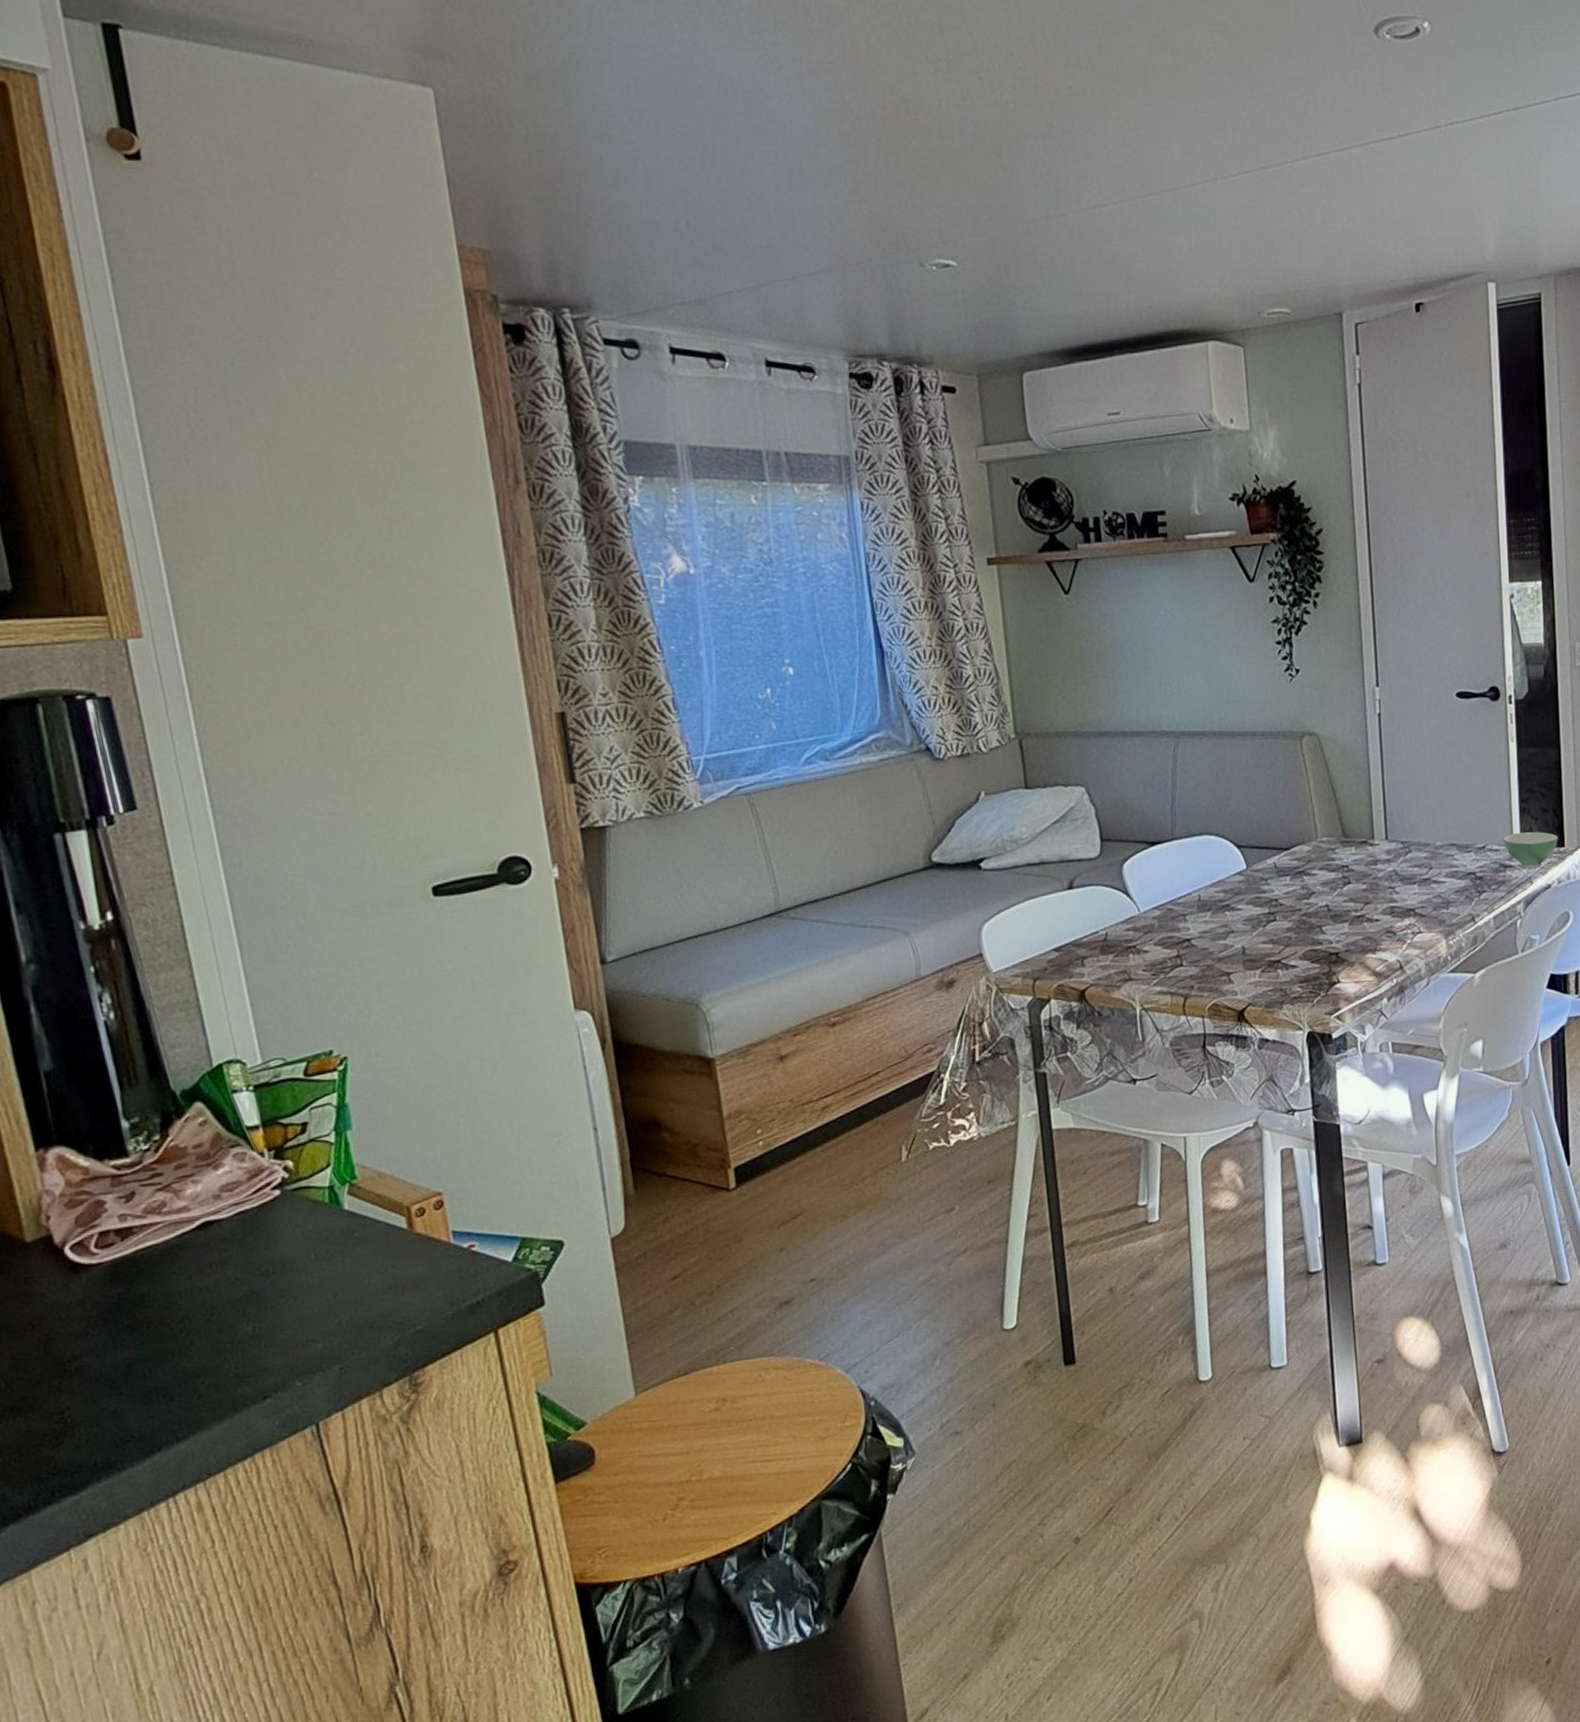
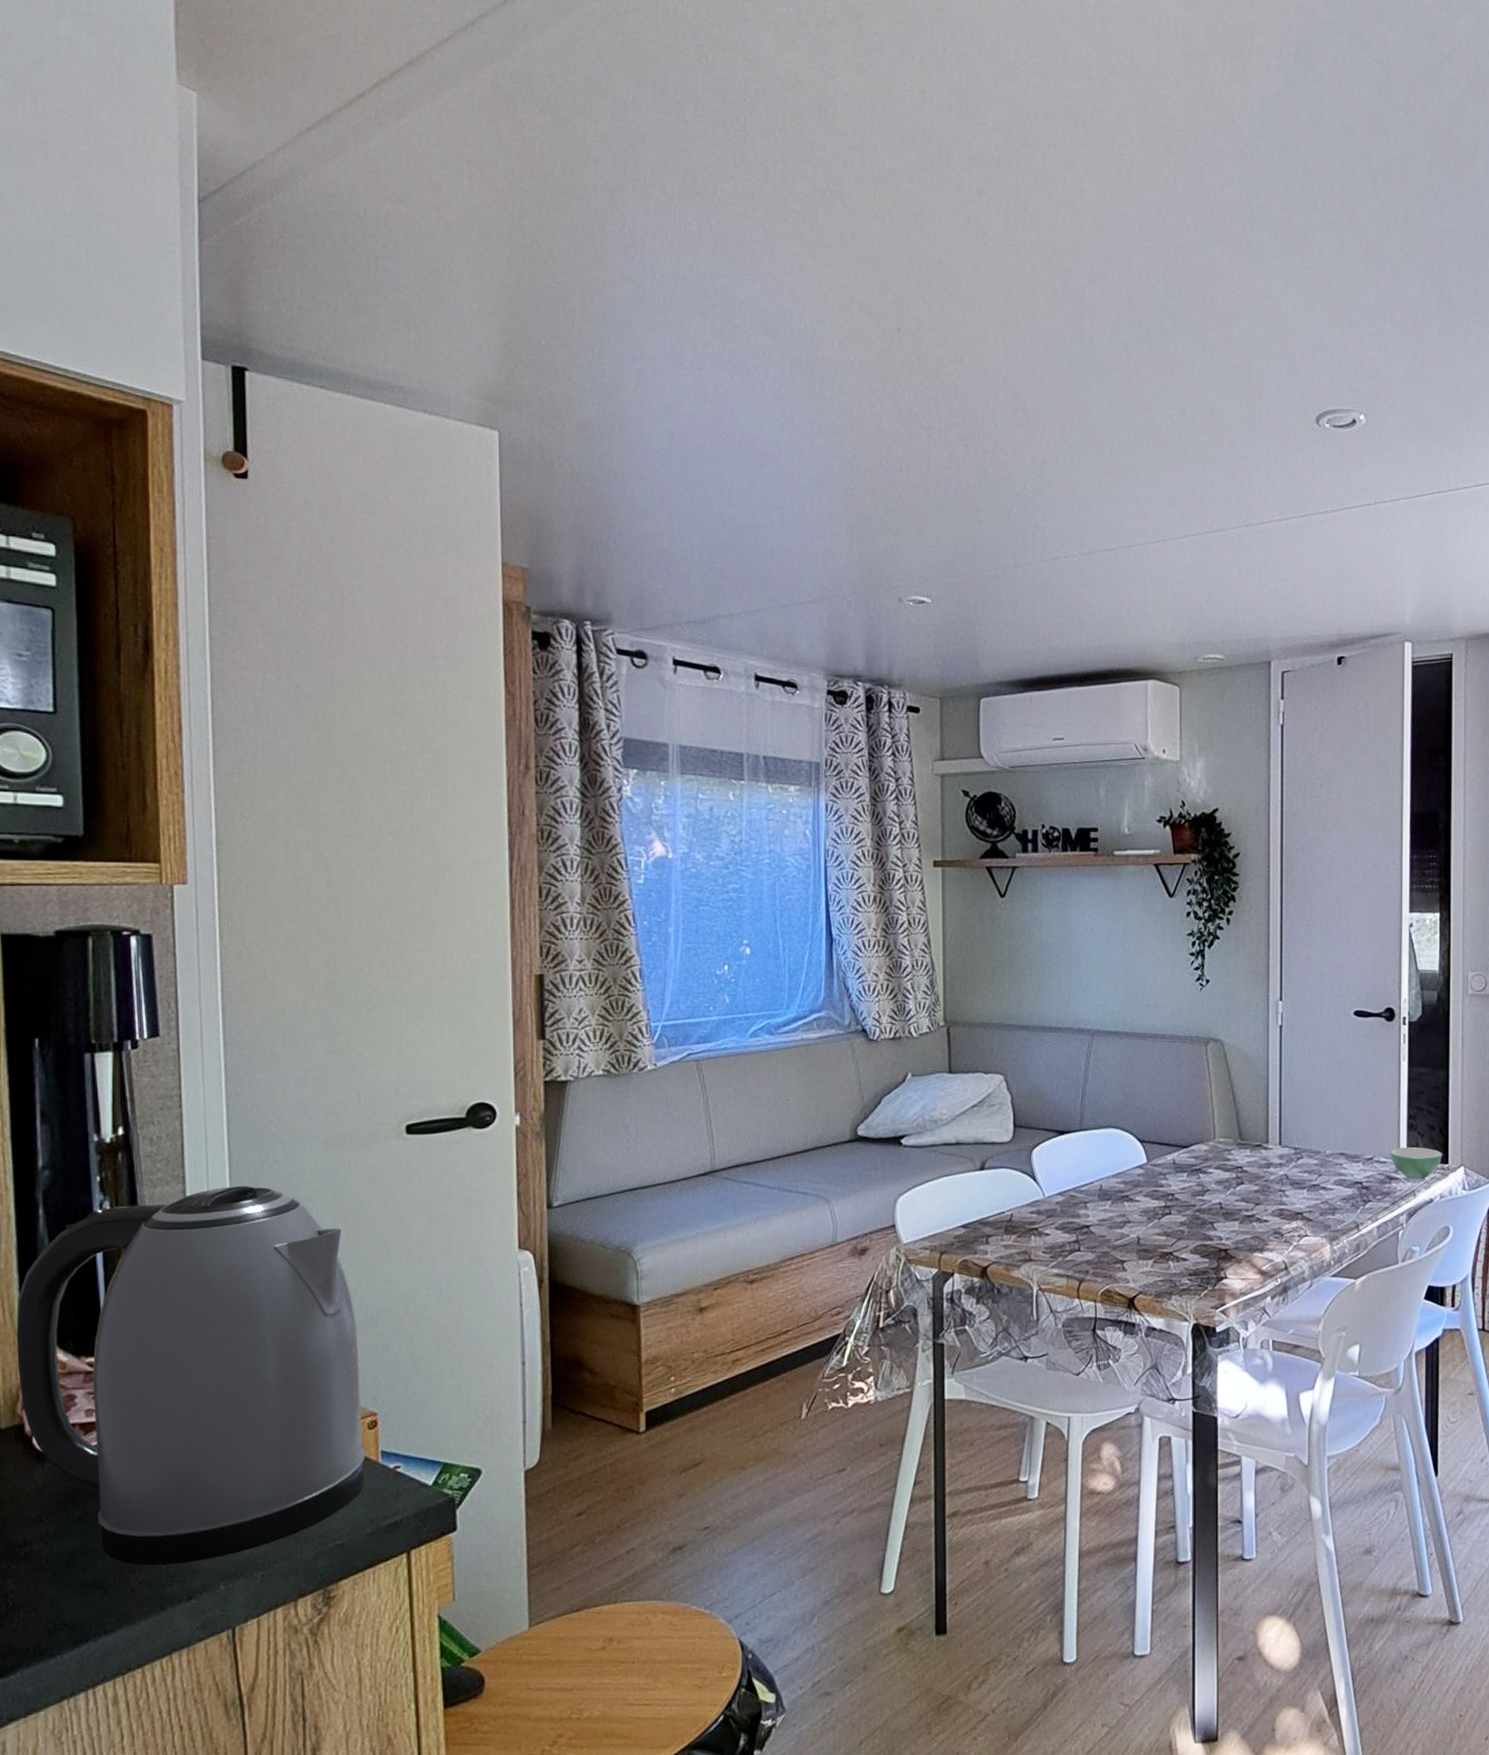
kettle: none [21,965,438,1370] -> present [16,1186,366,1566]

